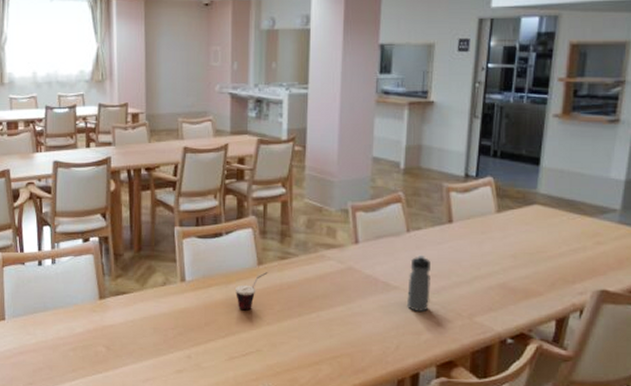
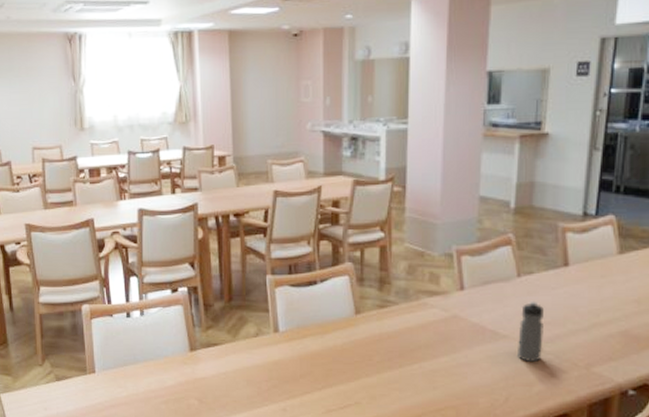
cup: present [236,272,268,309] -> none [332,321,367,361]

